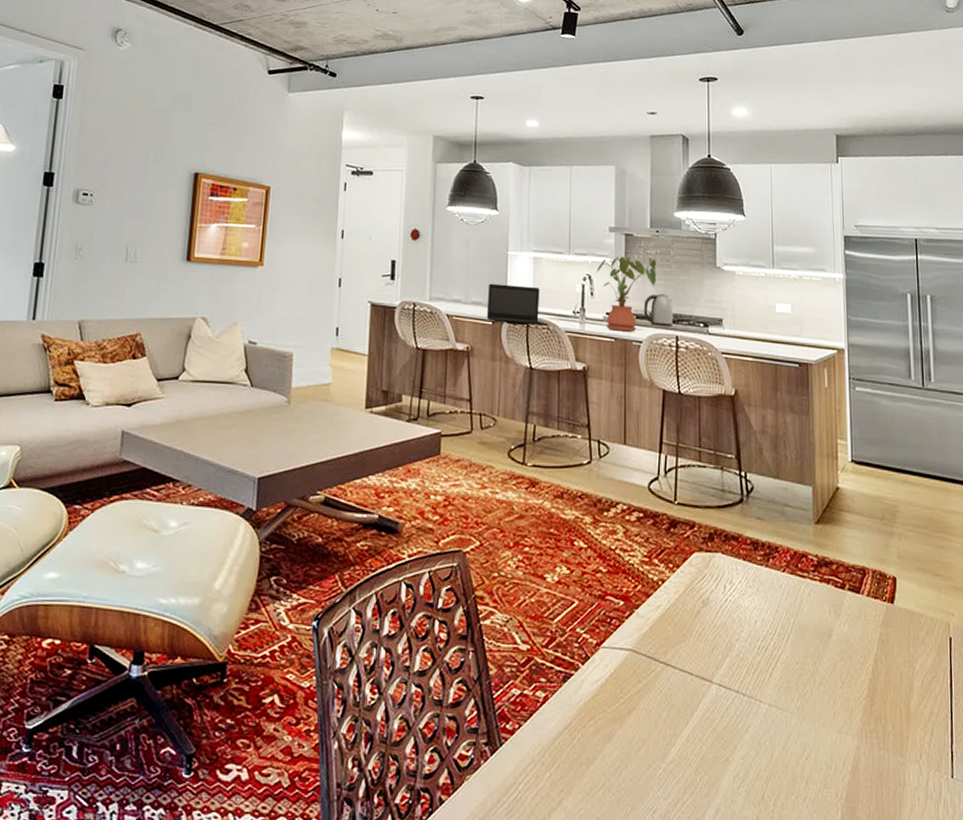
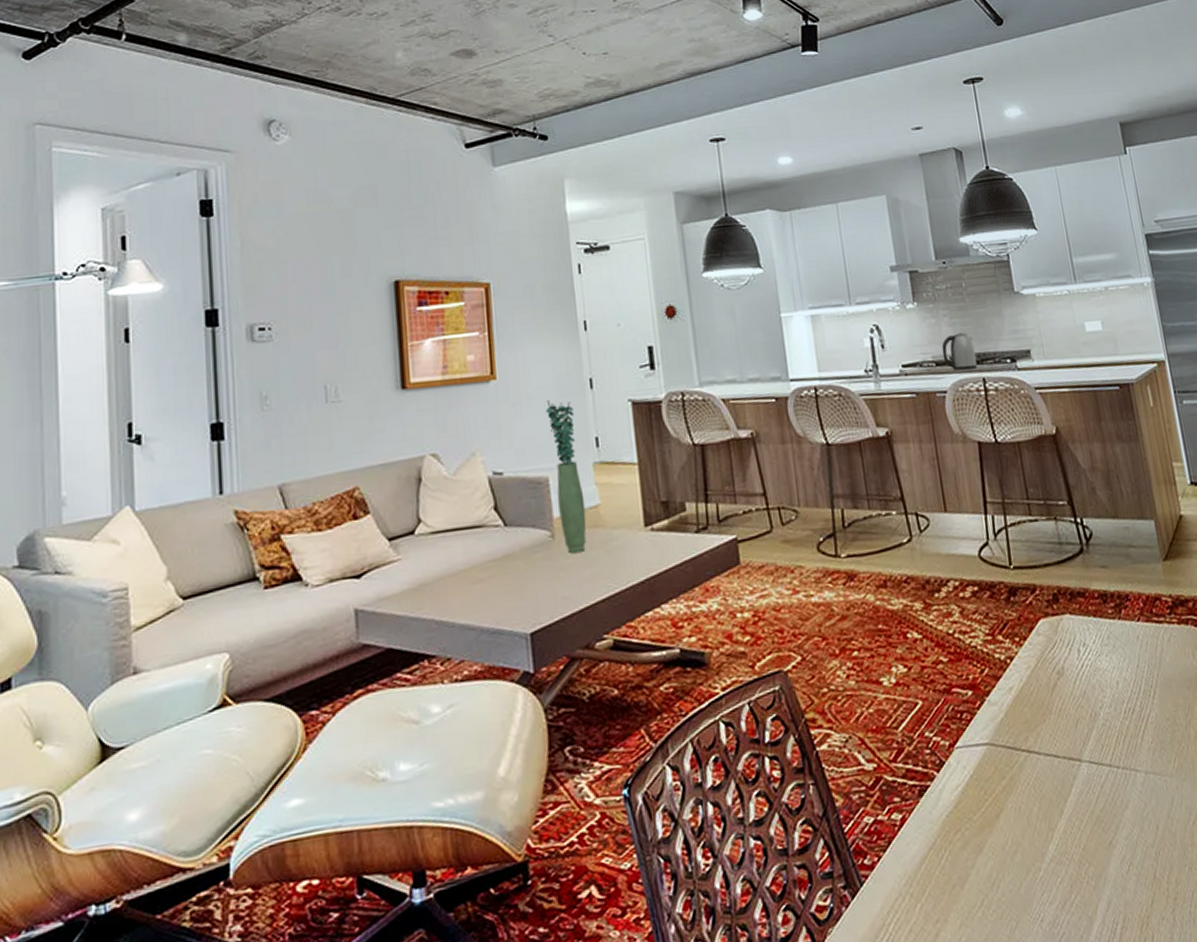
vase: none [296,290,322,420] -> present [545,400,587,554]
laptop: present [486,283,549,326] -> none [765,350,841,399]
house plant: present [596,255,657,332] -> none [883,293,952,385]

